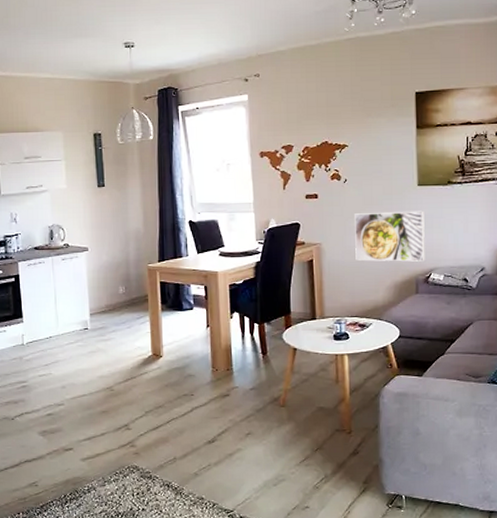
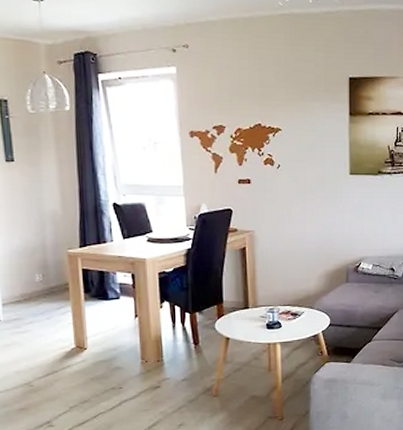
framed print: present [355,210,425,262] -> none [288,200,355,251]

